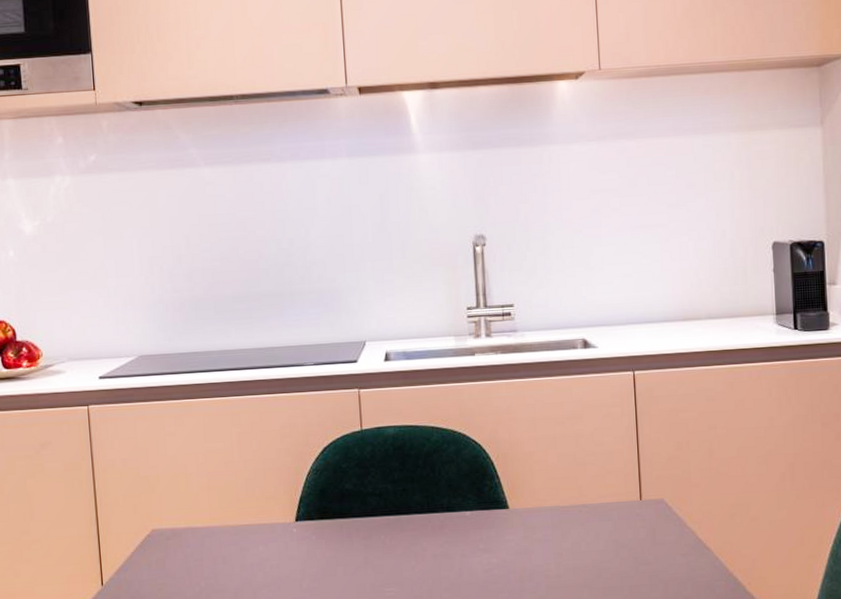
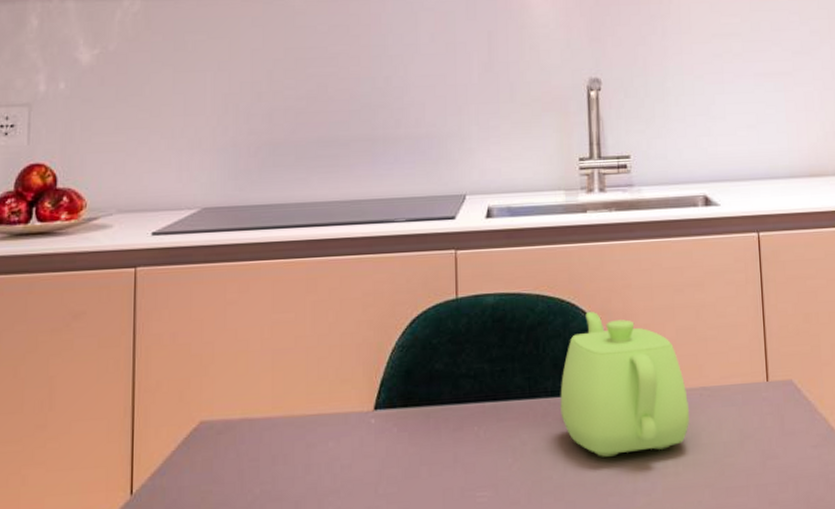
teapot: none [455,440,570,562] -> present [560,311,689,457]

